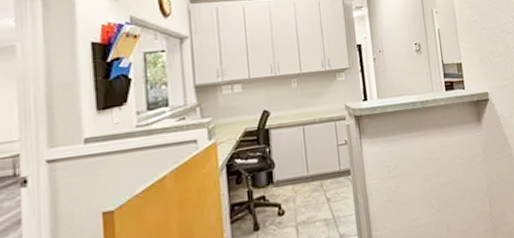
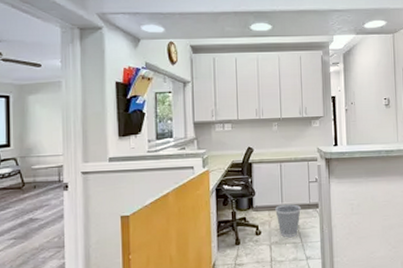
wastebasket: none [300,173,331,215] -> present [275,204,301,238]

